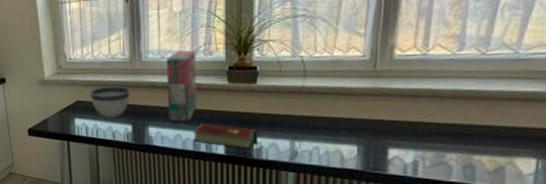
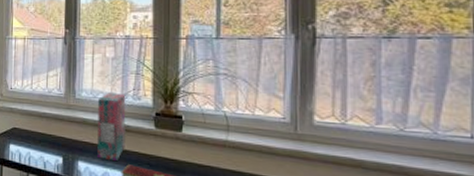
bowl: present [89,85,131,118] -> none [25,117,63,148]

